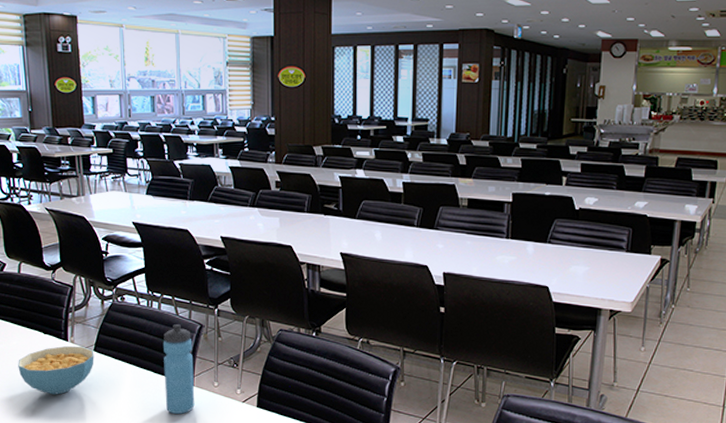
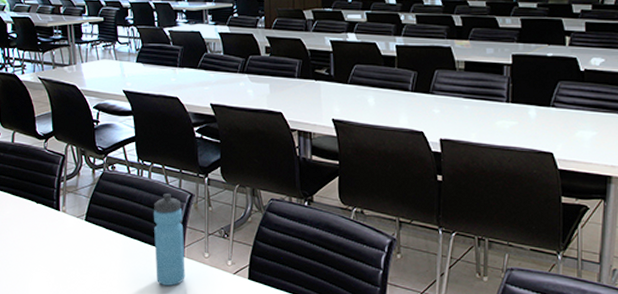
cereal bowl: present [18,346,94,395] -> none [11,216,86,265]

